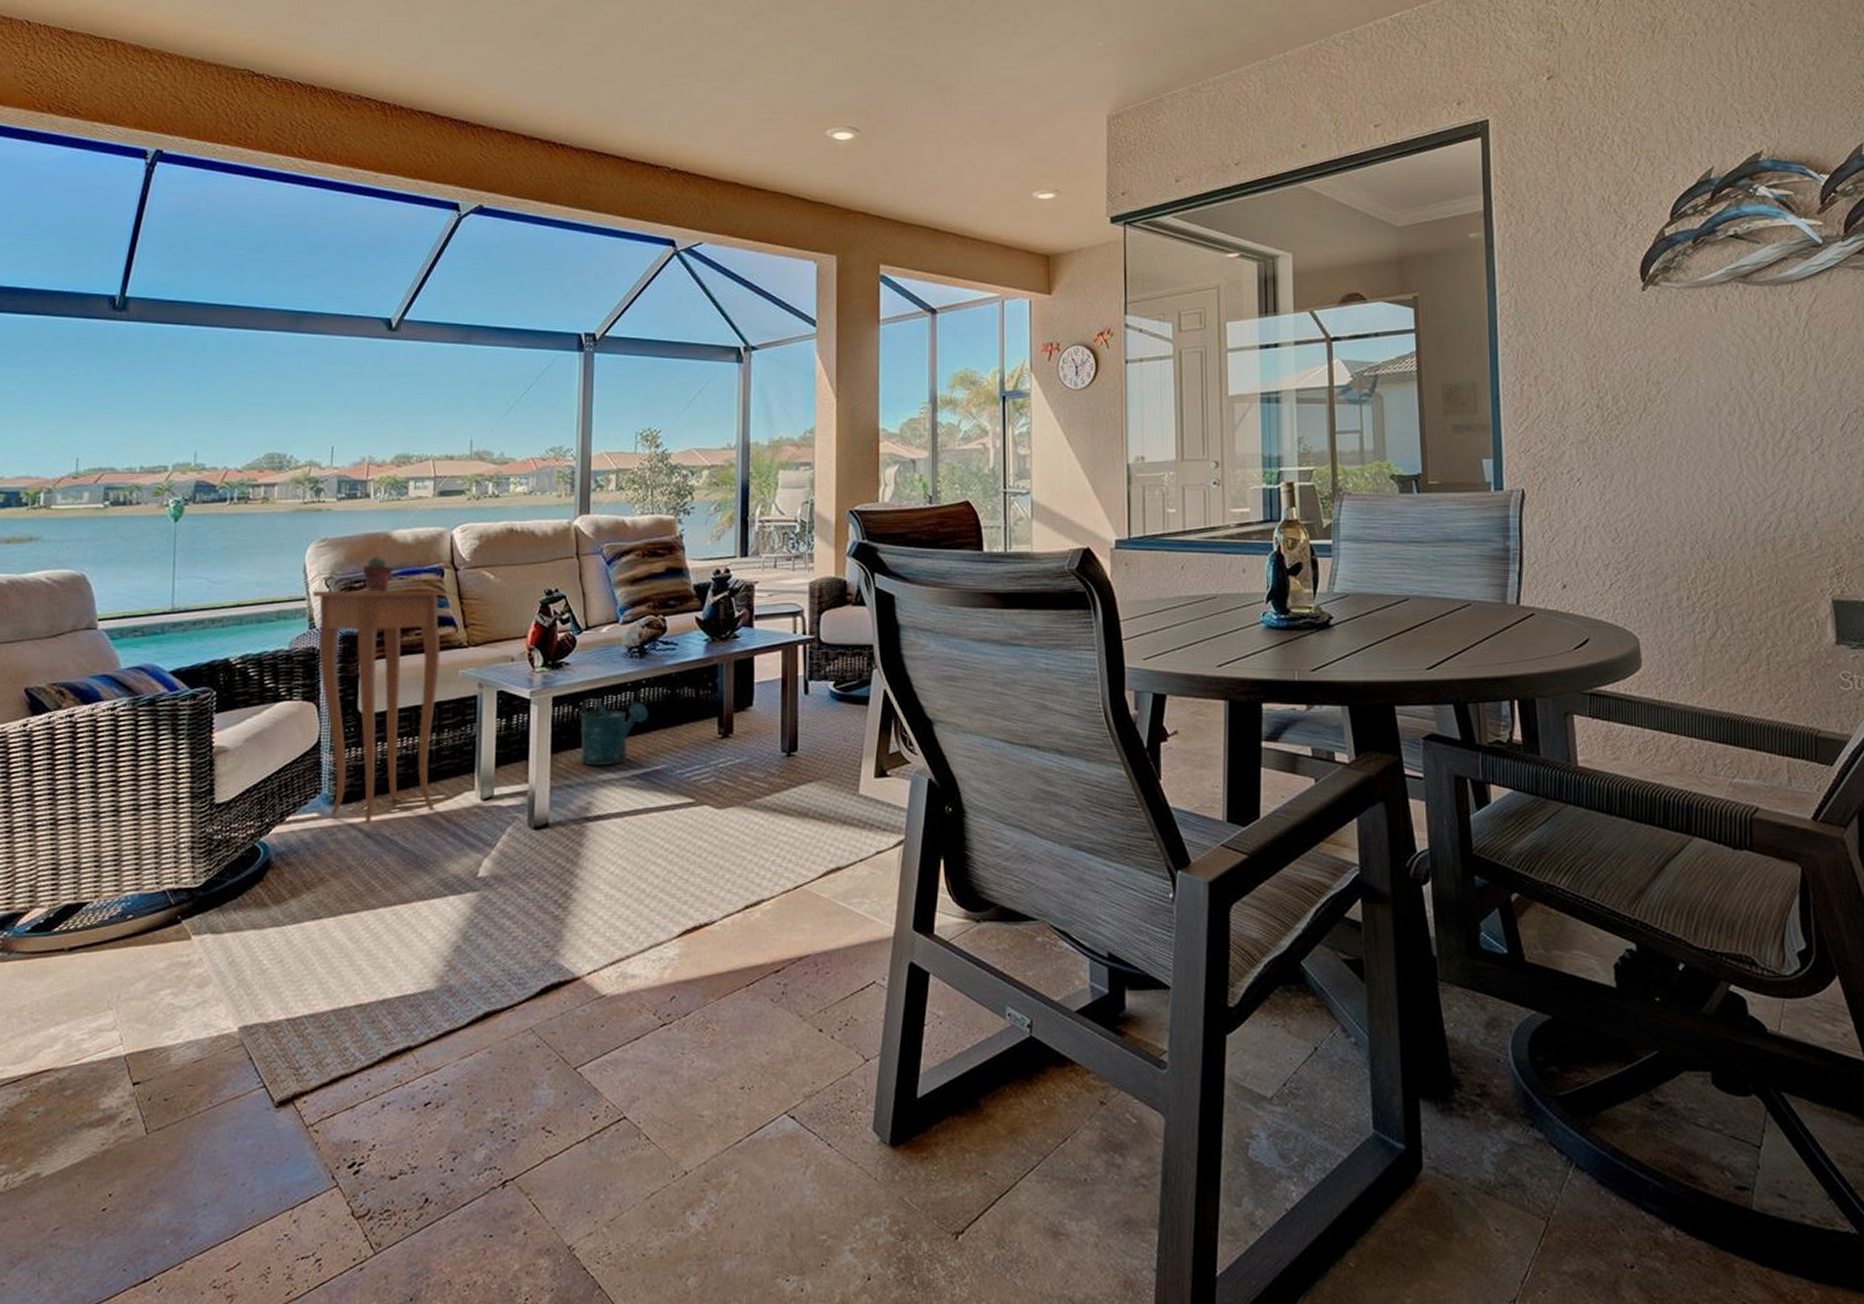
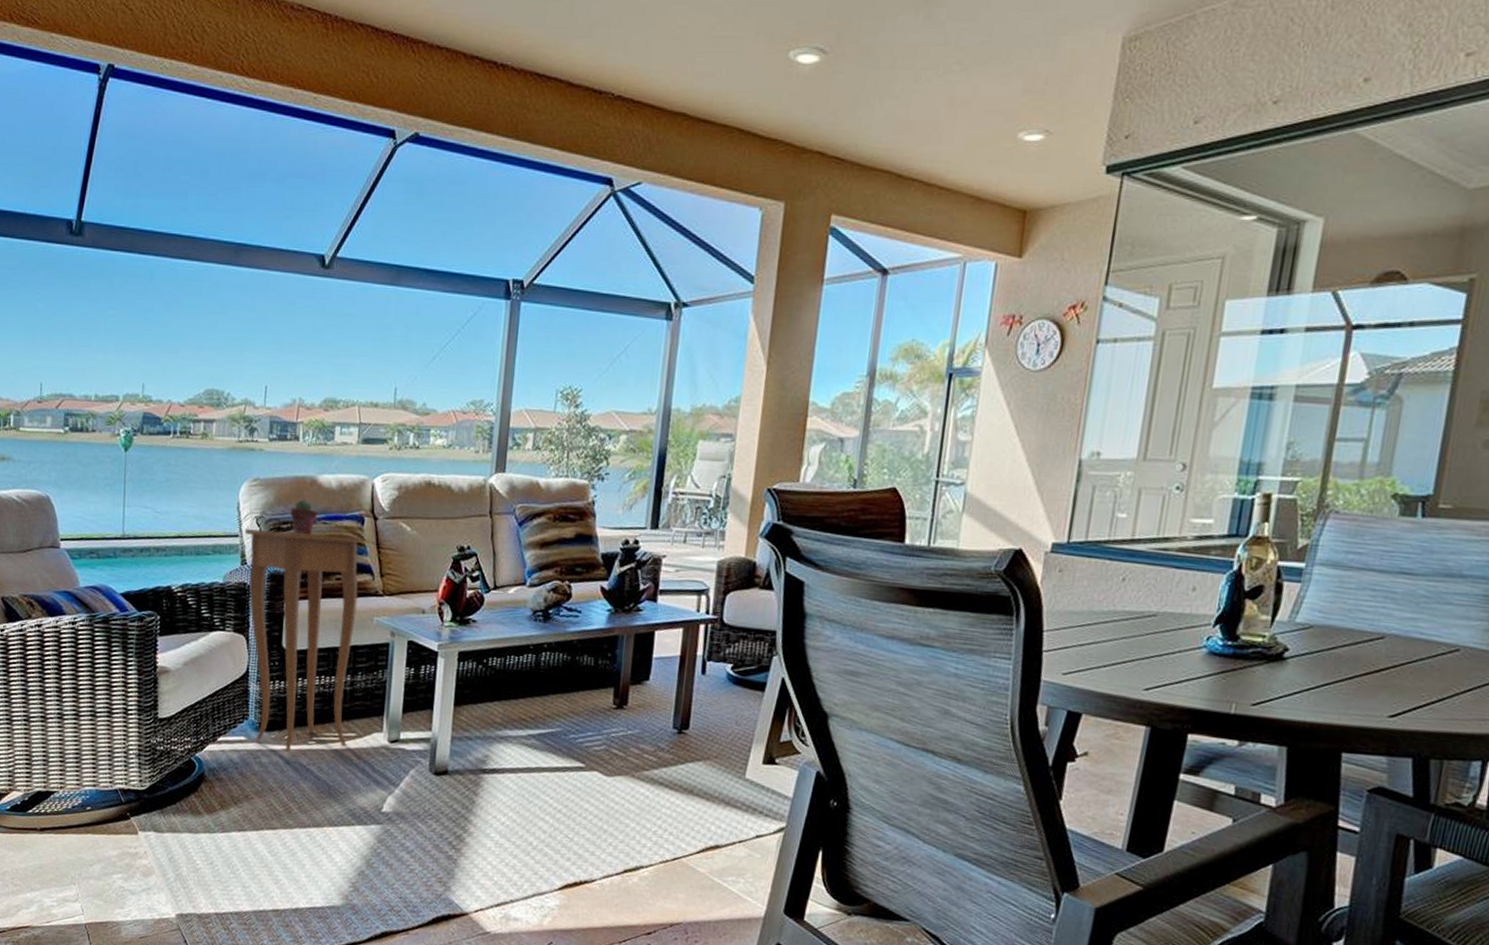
watering can: present [580,698,648,766] -> none [481,656,548,723]

